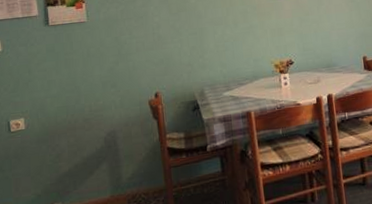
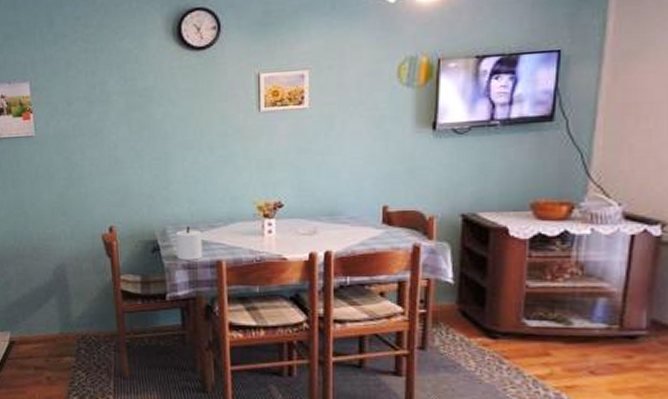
candle: none [212,85,235,115] -> present [176,226,203,260]

